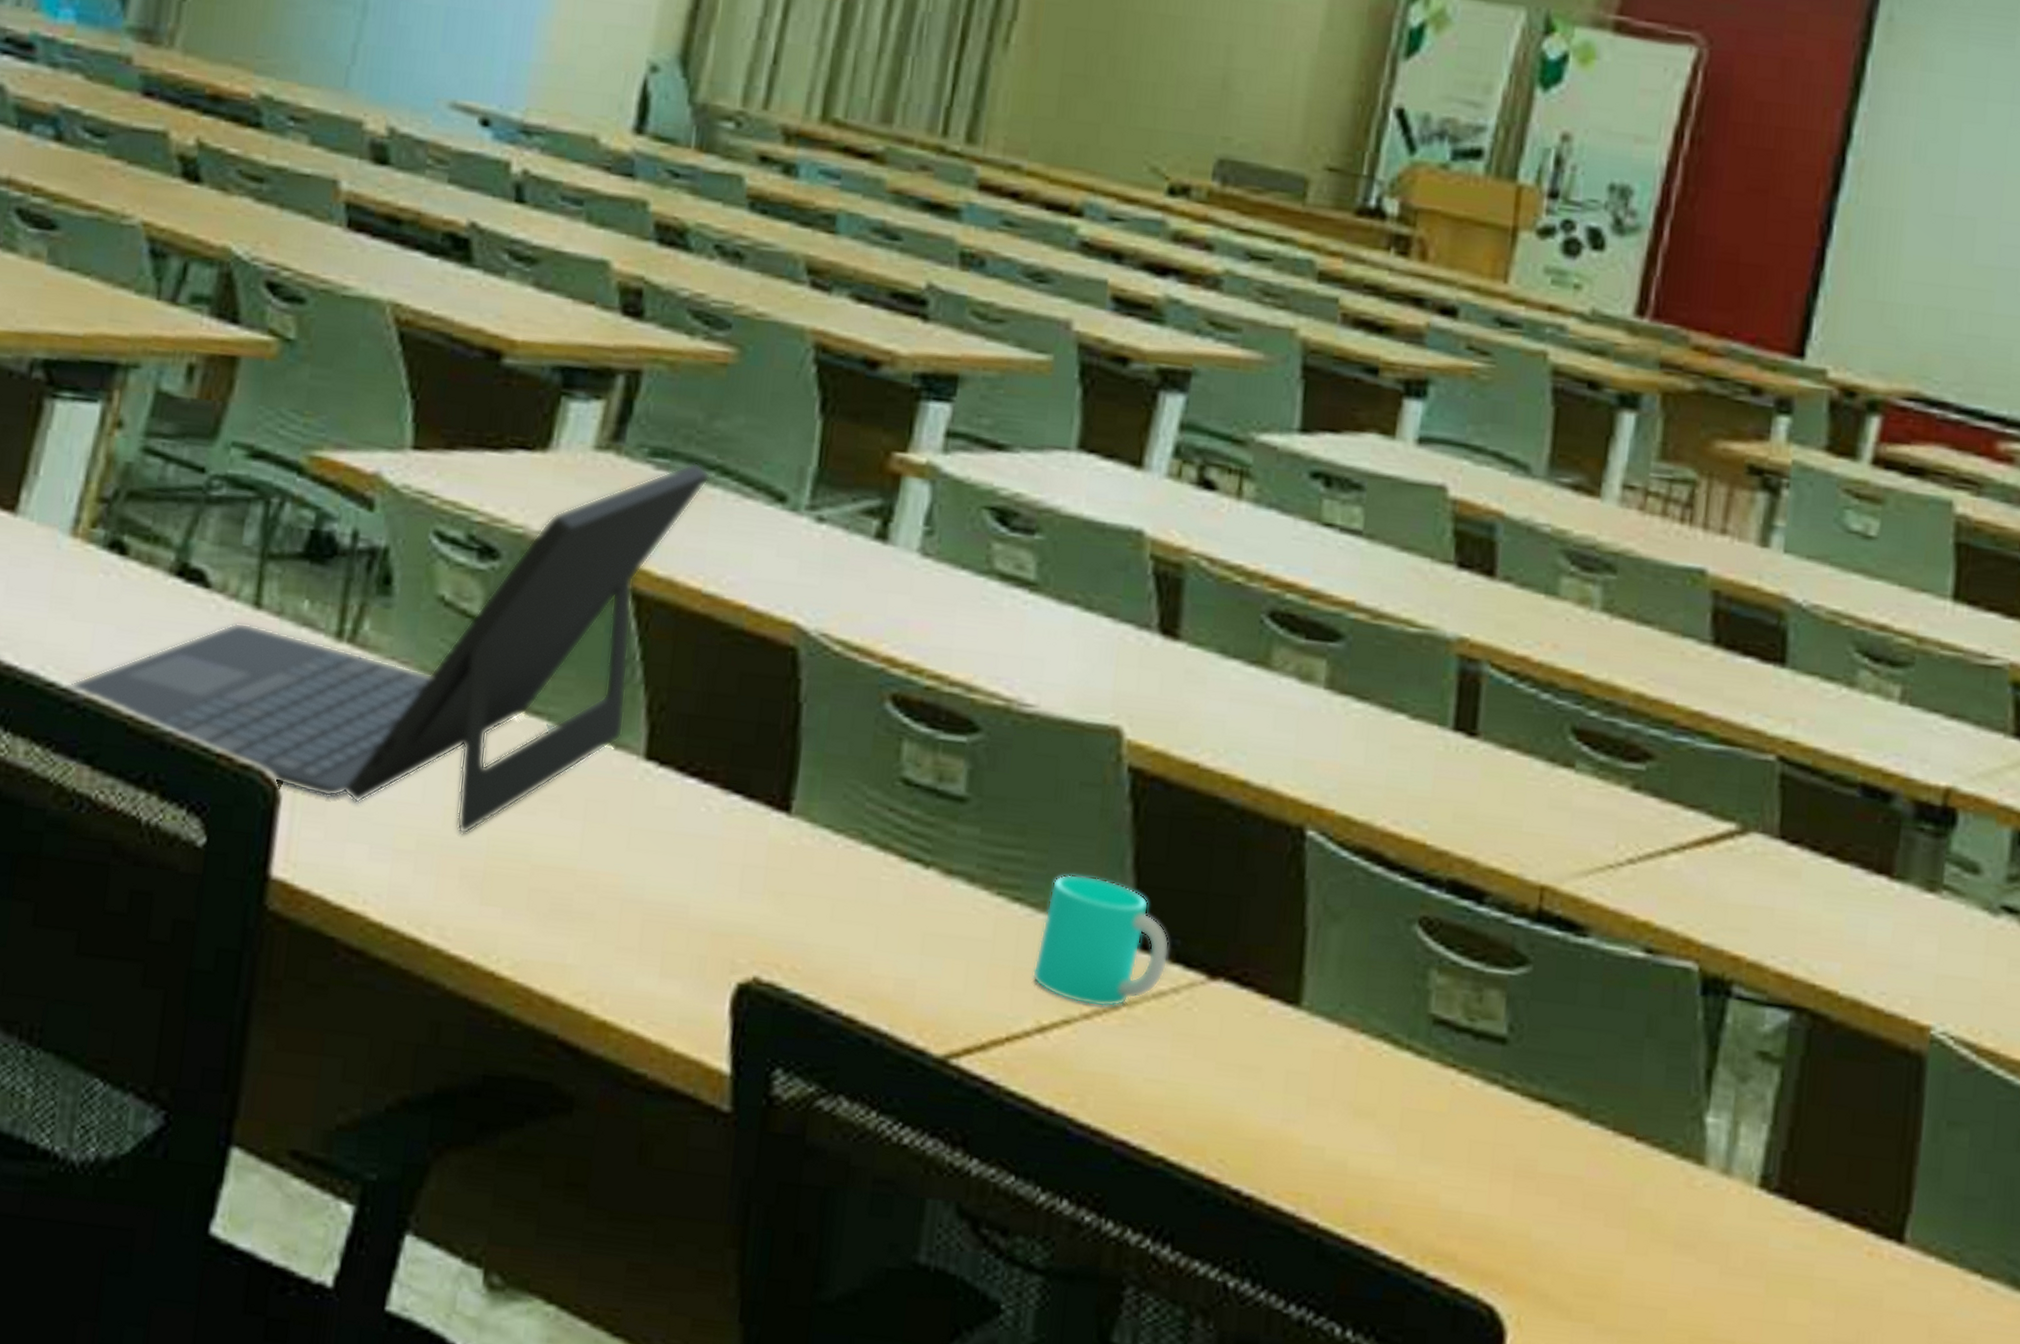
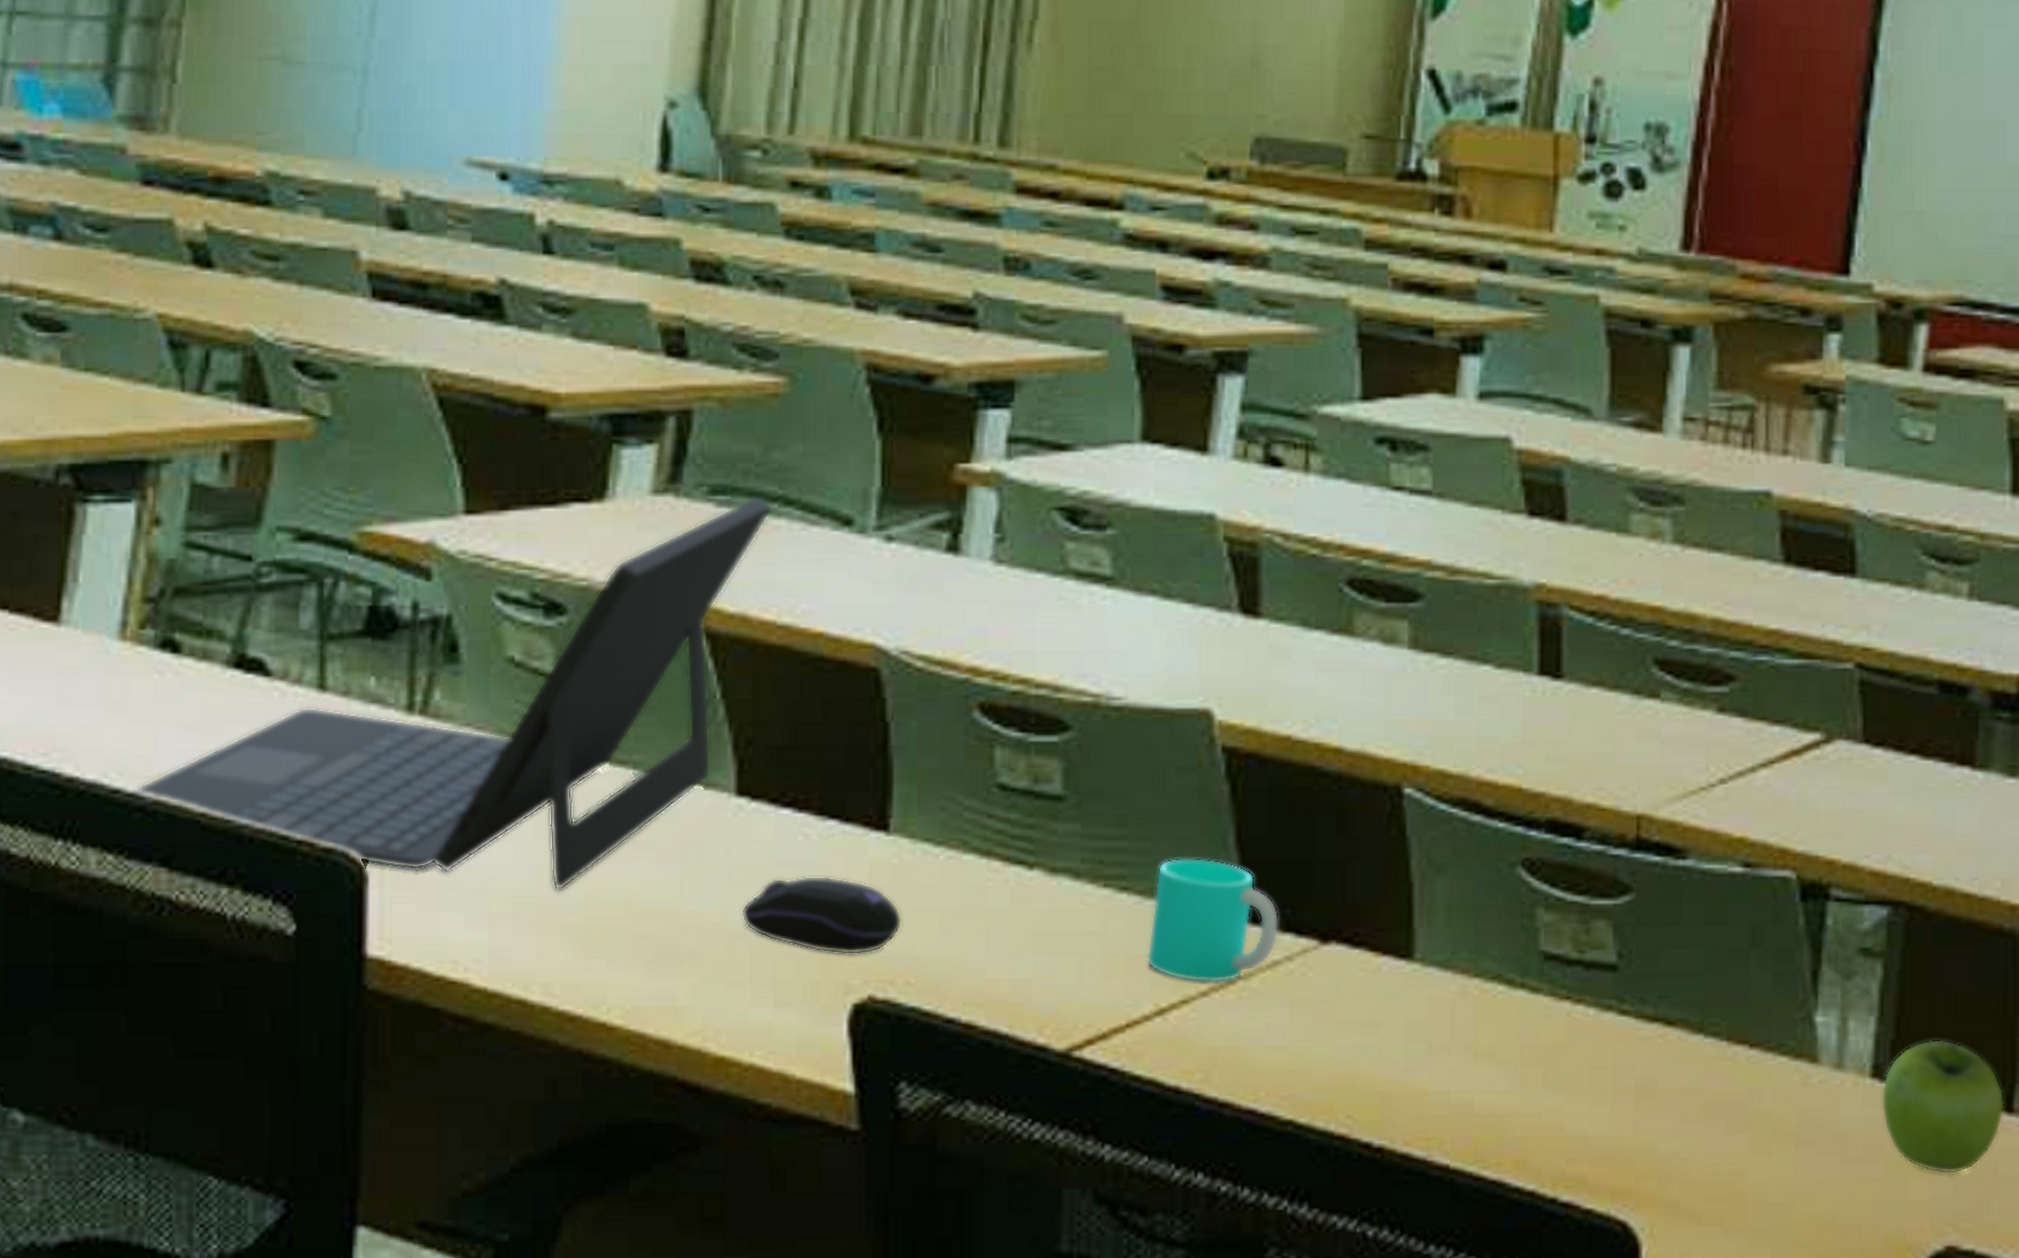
computer mouse: none [637,847,795,935] -> present [742,876,902,955]
fruit: none [1766,1155,1896,1300] -> present [1881,1039,2005,1175]

